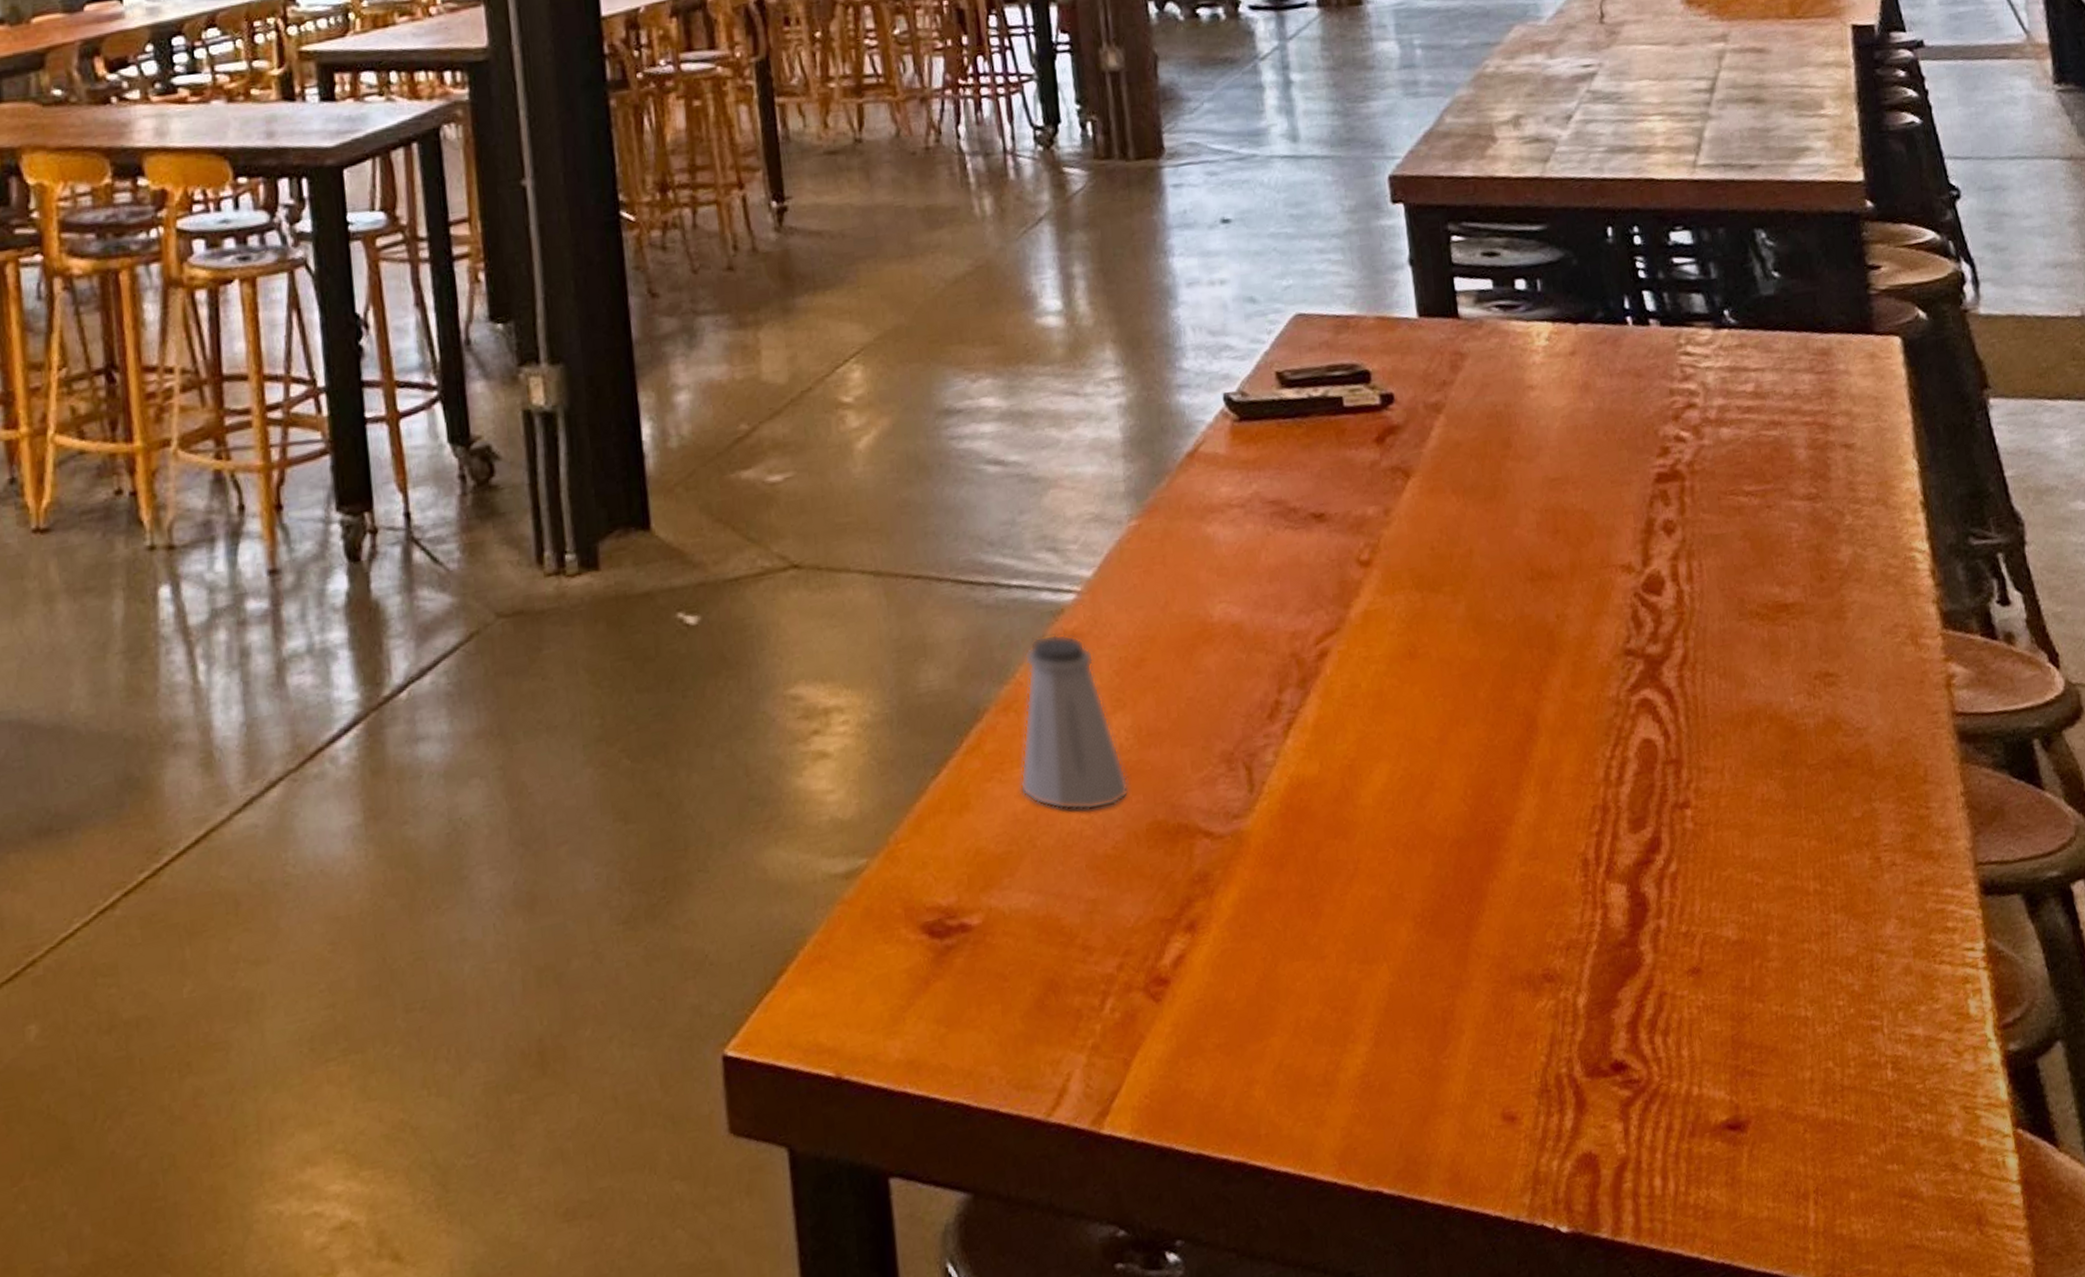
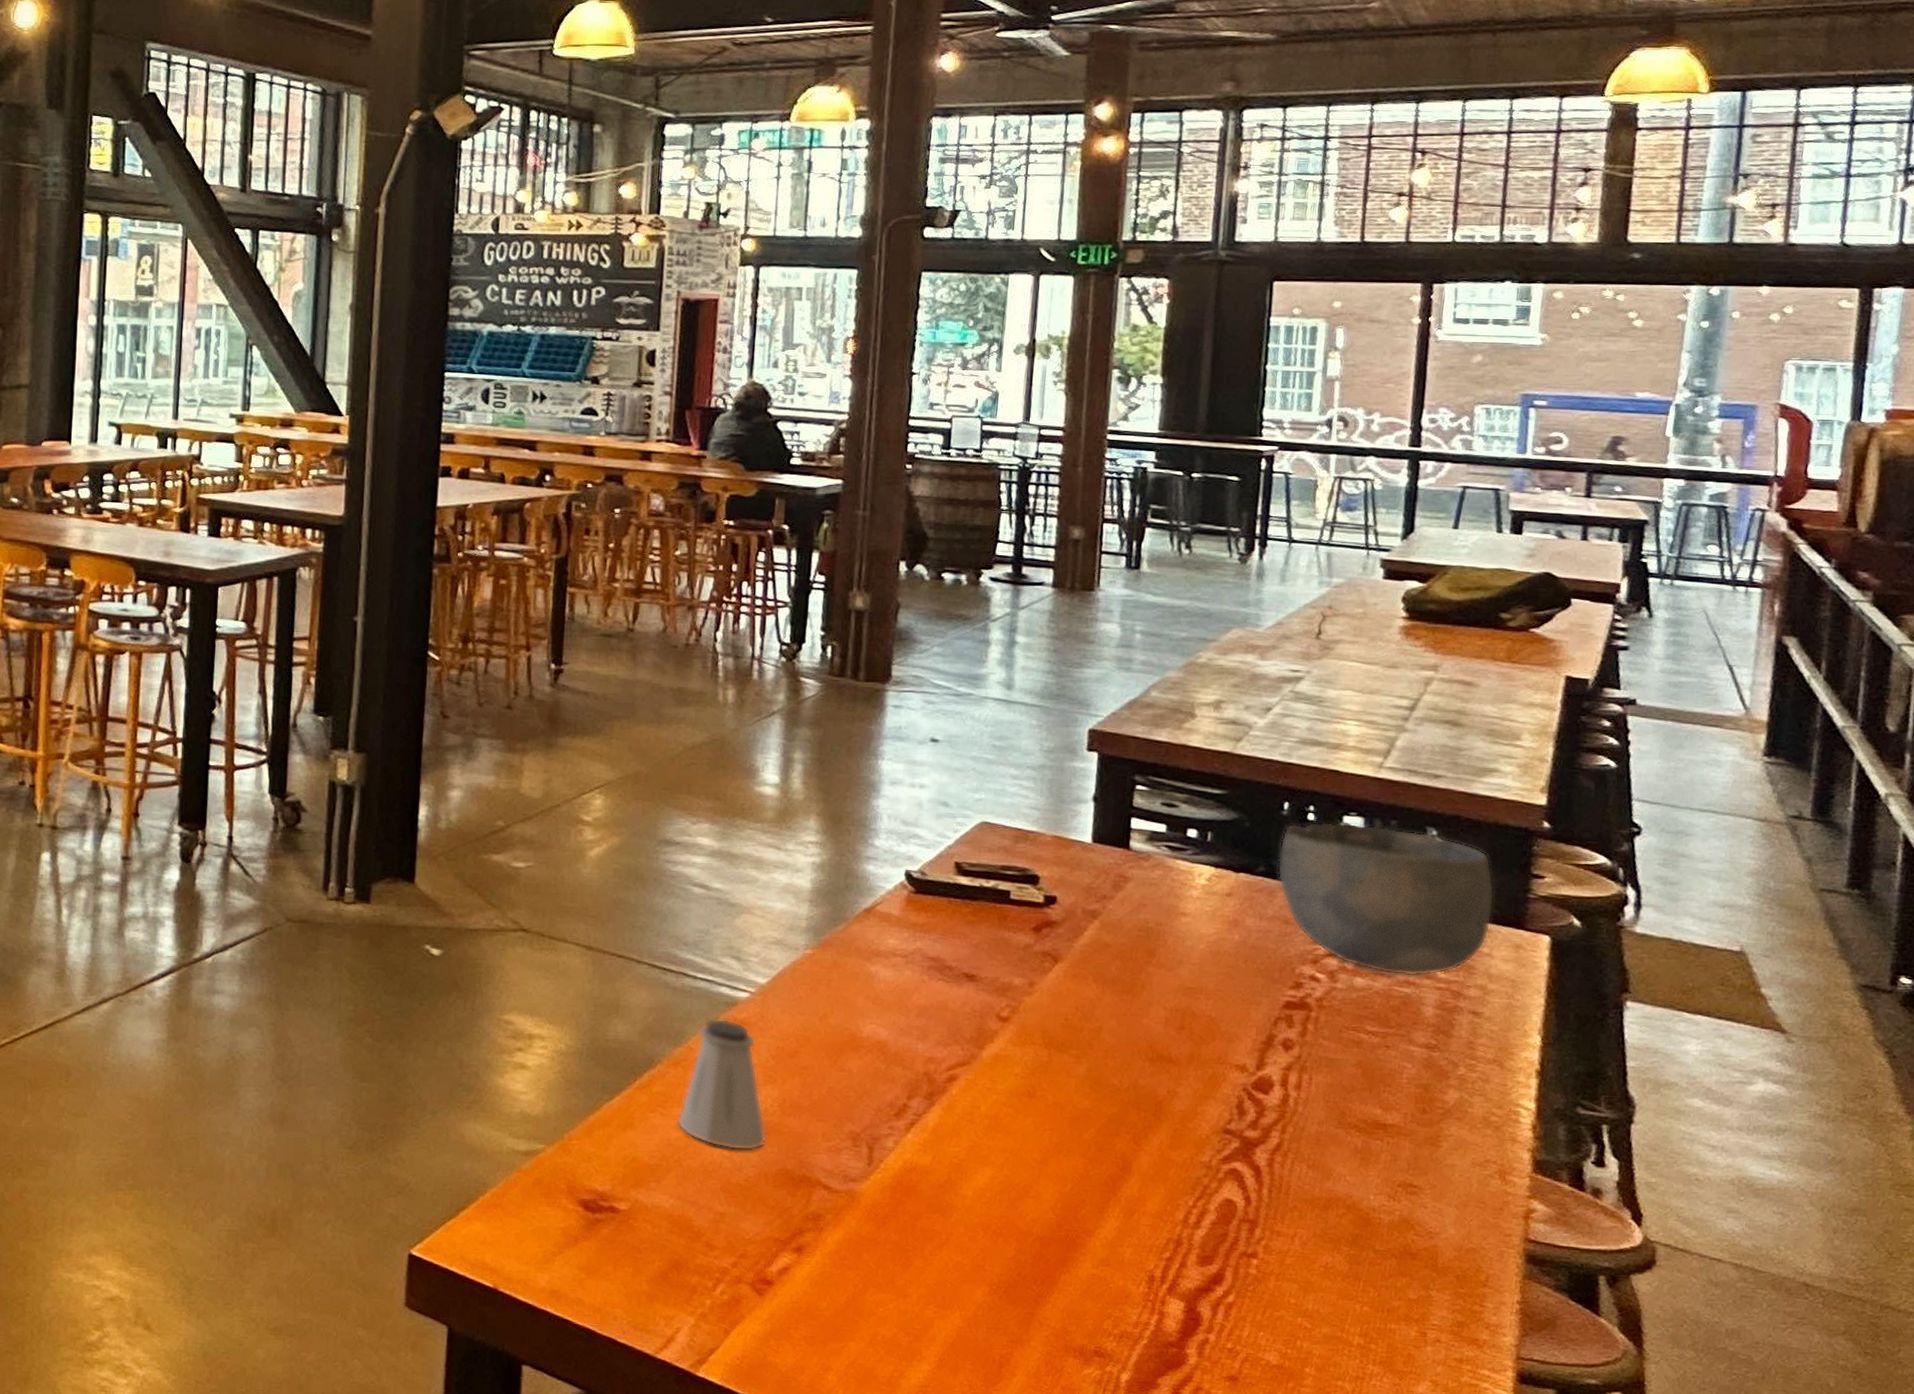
bowl: none [1612,236,1842,418] -> present [1277,821,1495,977]

